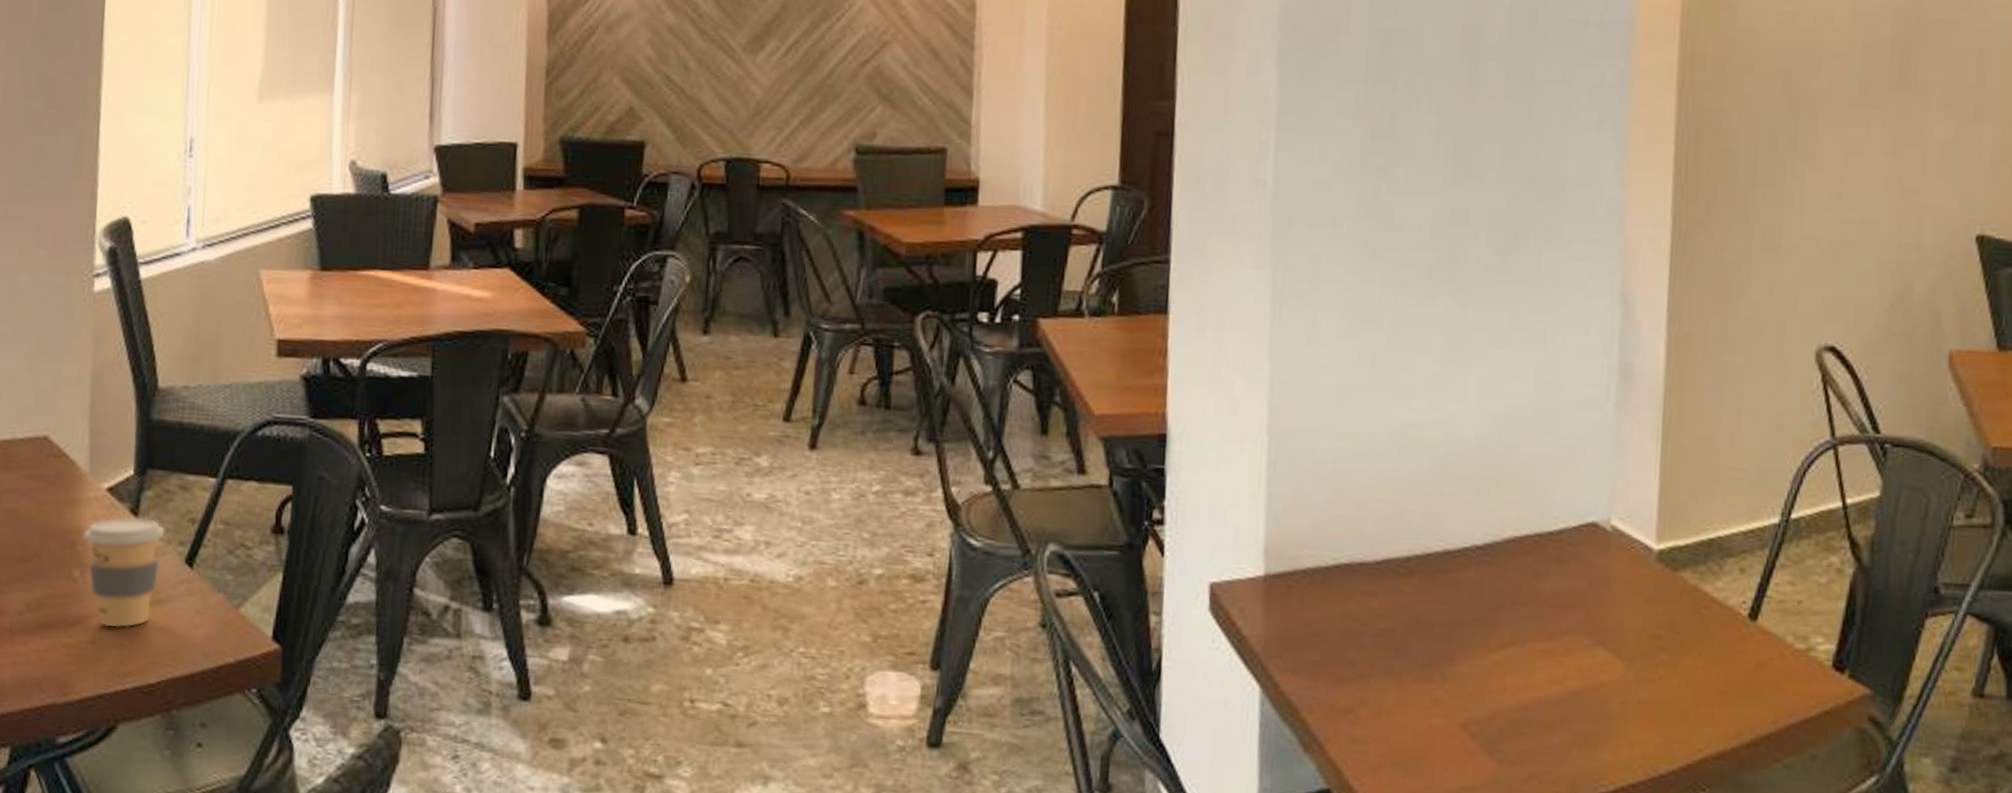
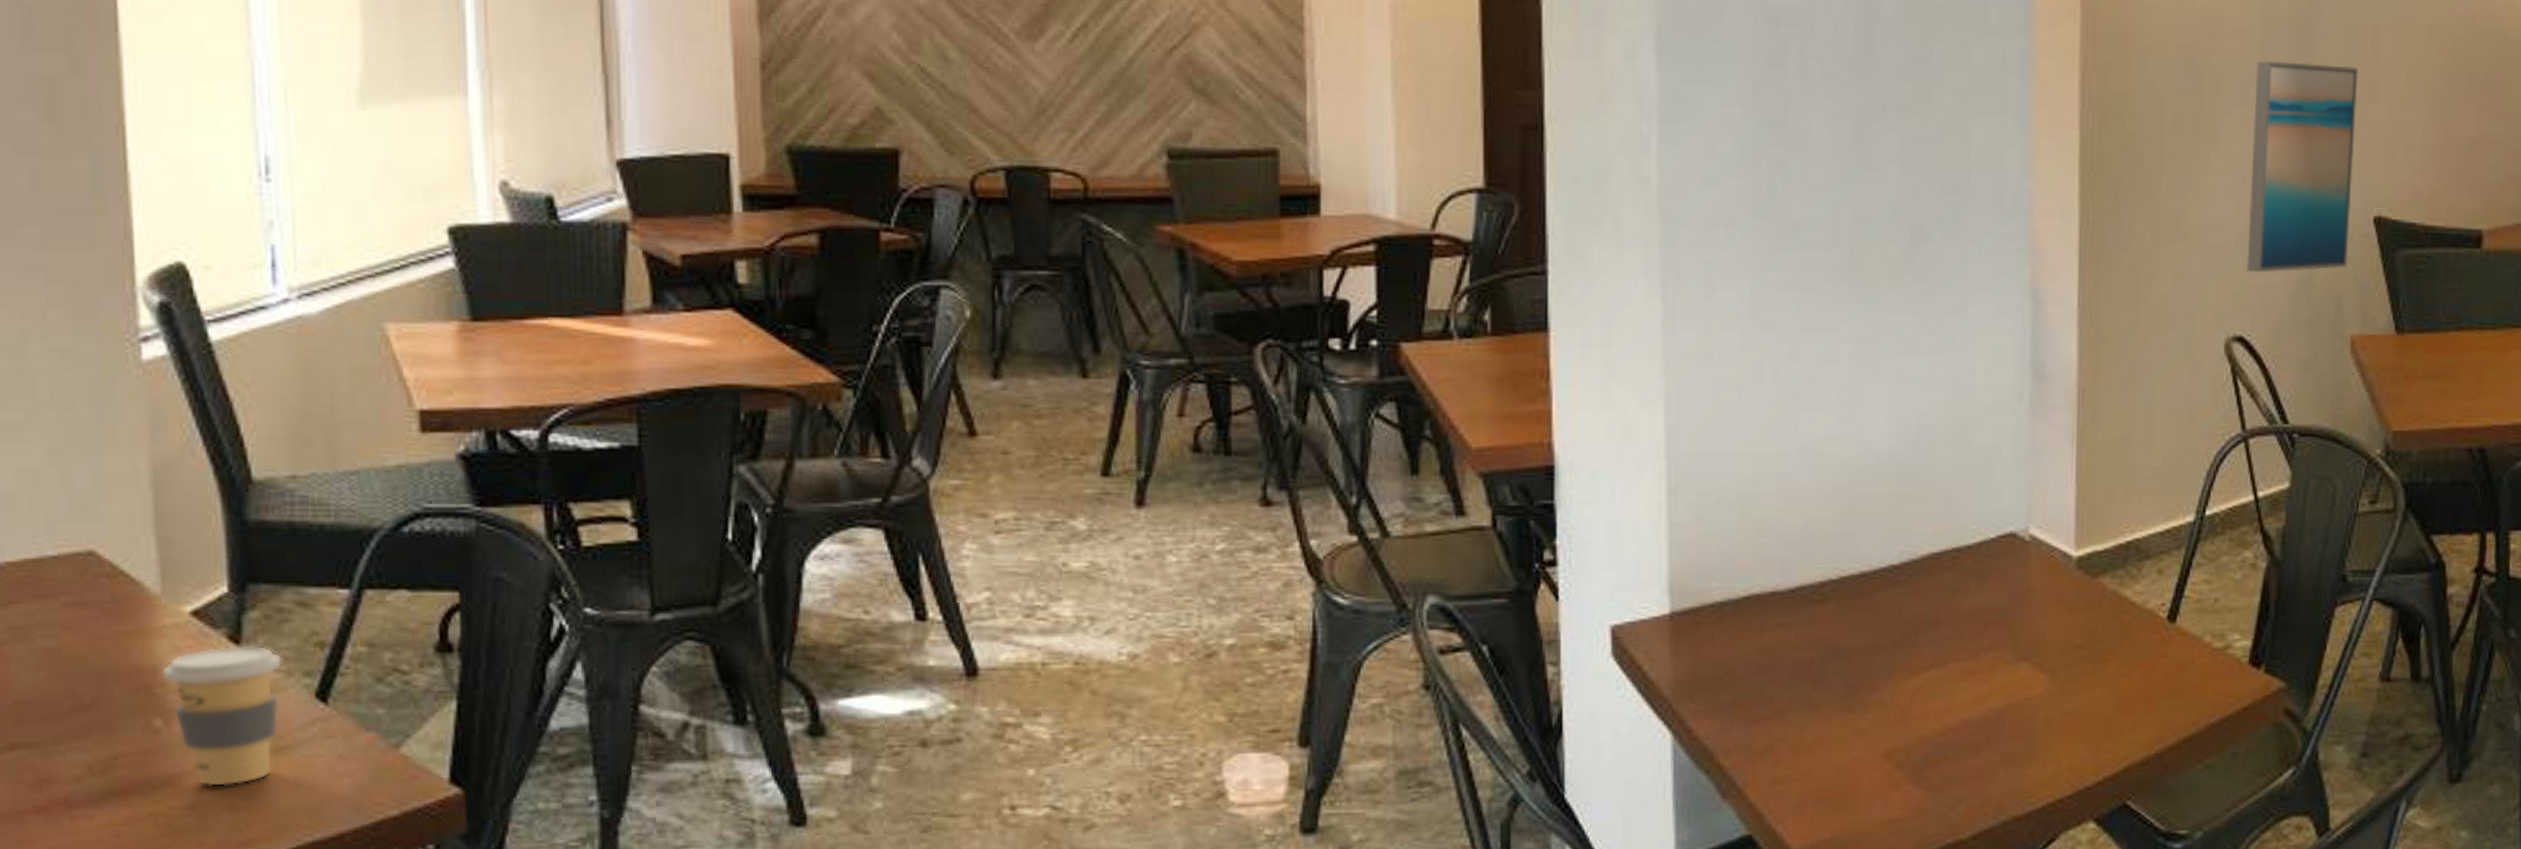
wall art: none [1841,83,1963,286] -> present [2247,61,2359,273]

